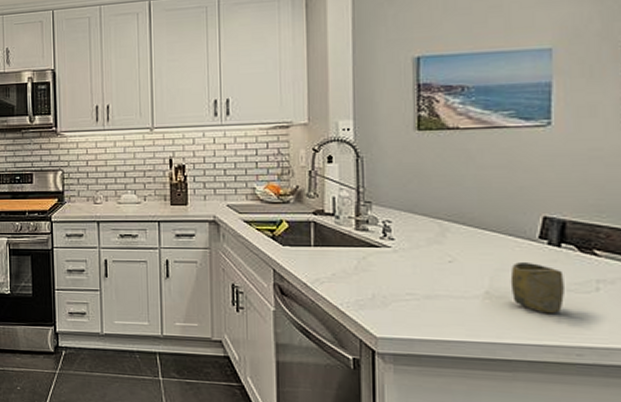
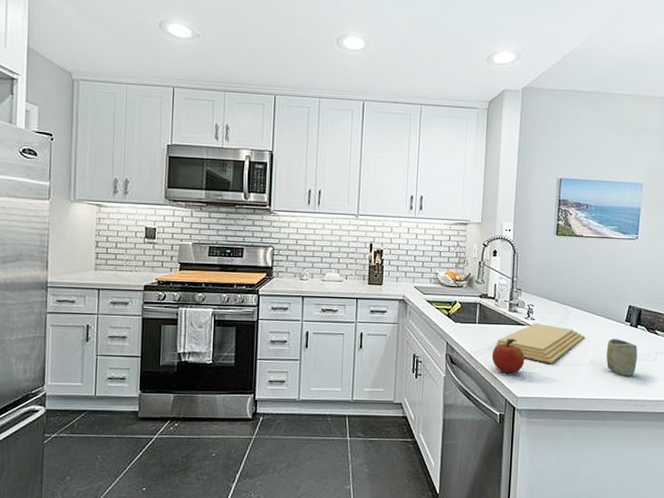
fruit: none [336,264,384,308] -> present [491,338,525,374]
cutting board: none [337,243,475,295] -> present [493,322,586,363]

